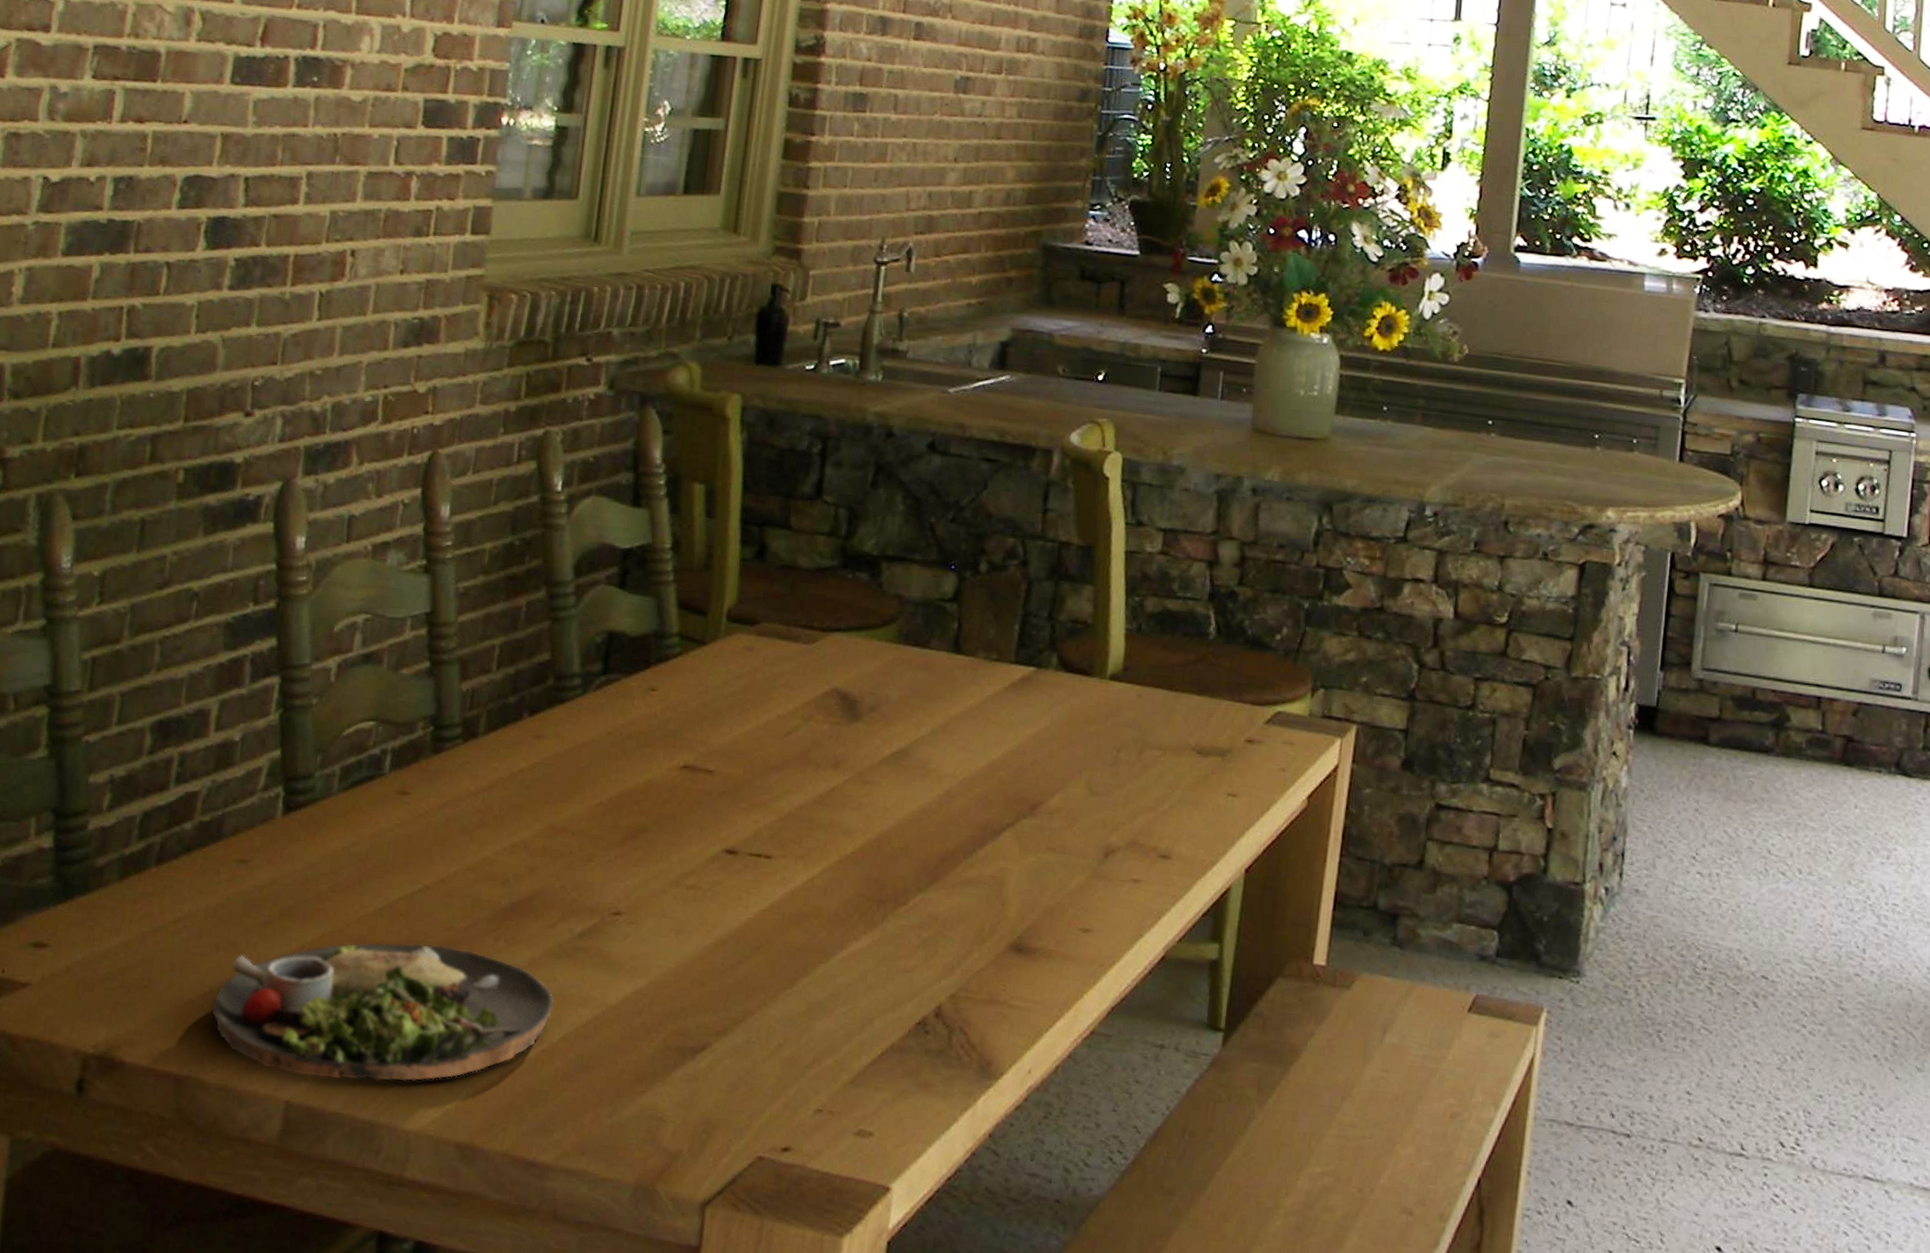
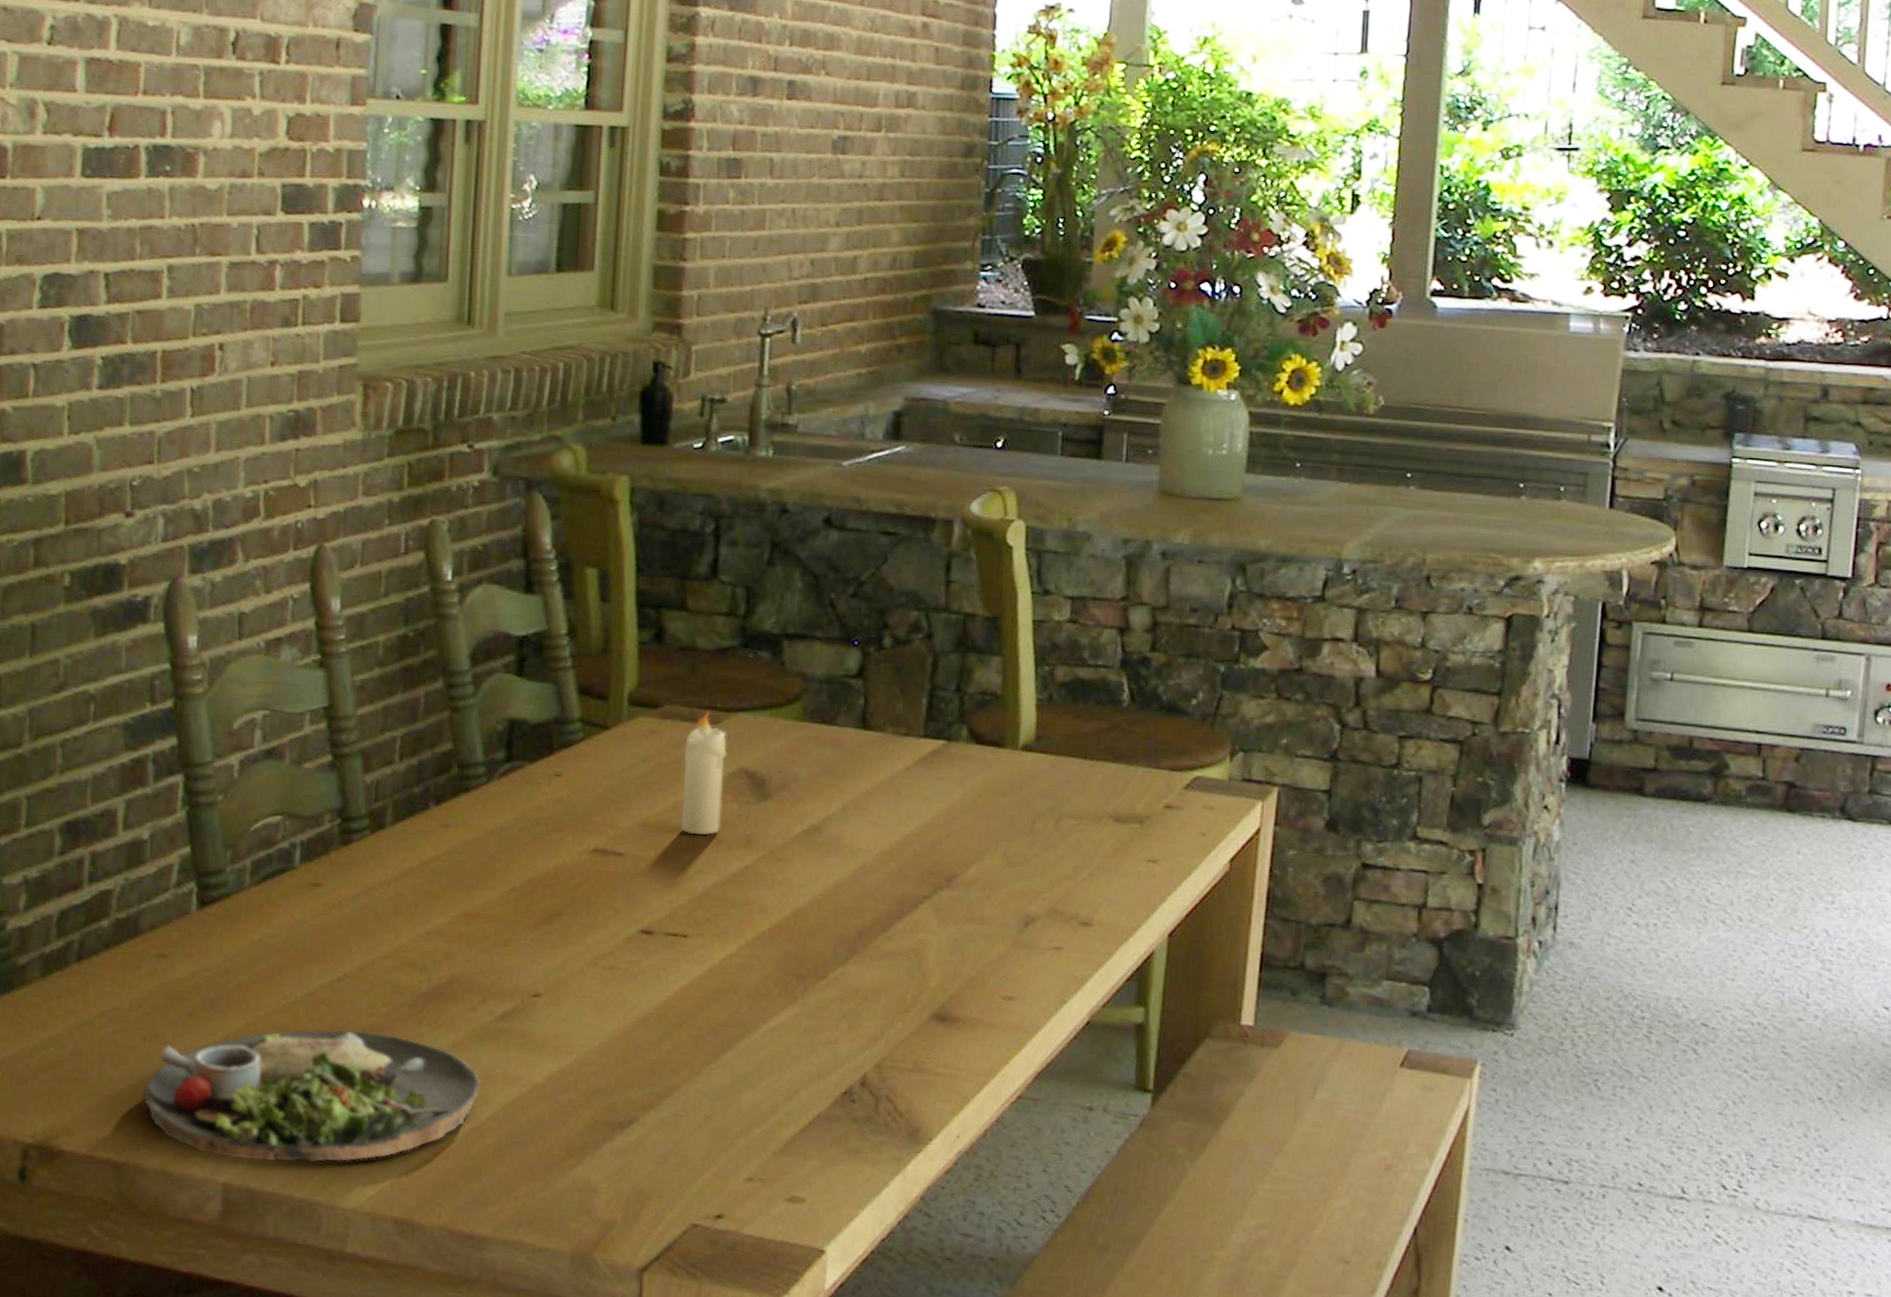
candle: none [771,629,822,755] -> present [681,710,727,835]

